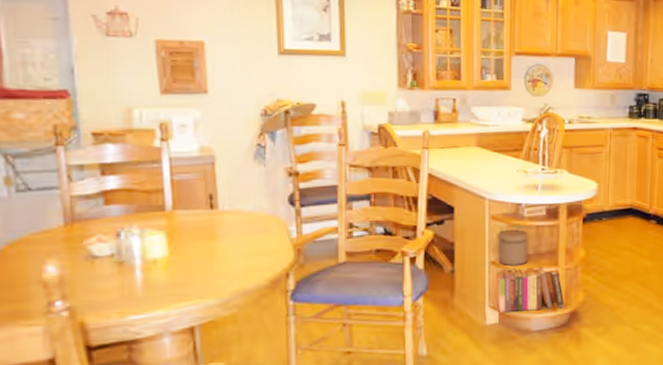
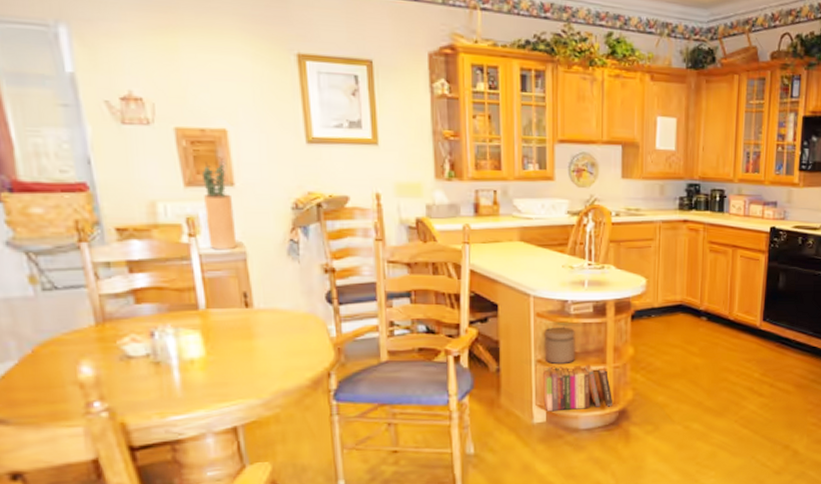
vase: none [178,68,207,154] -> present [203,158,237,250]

